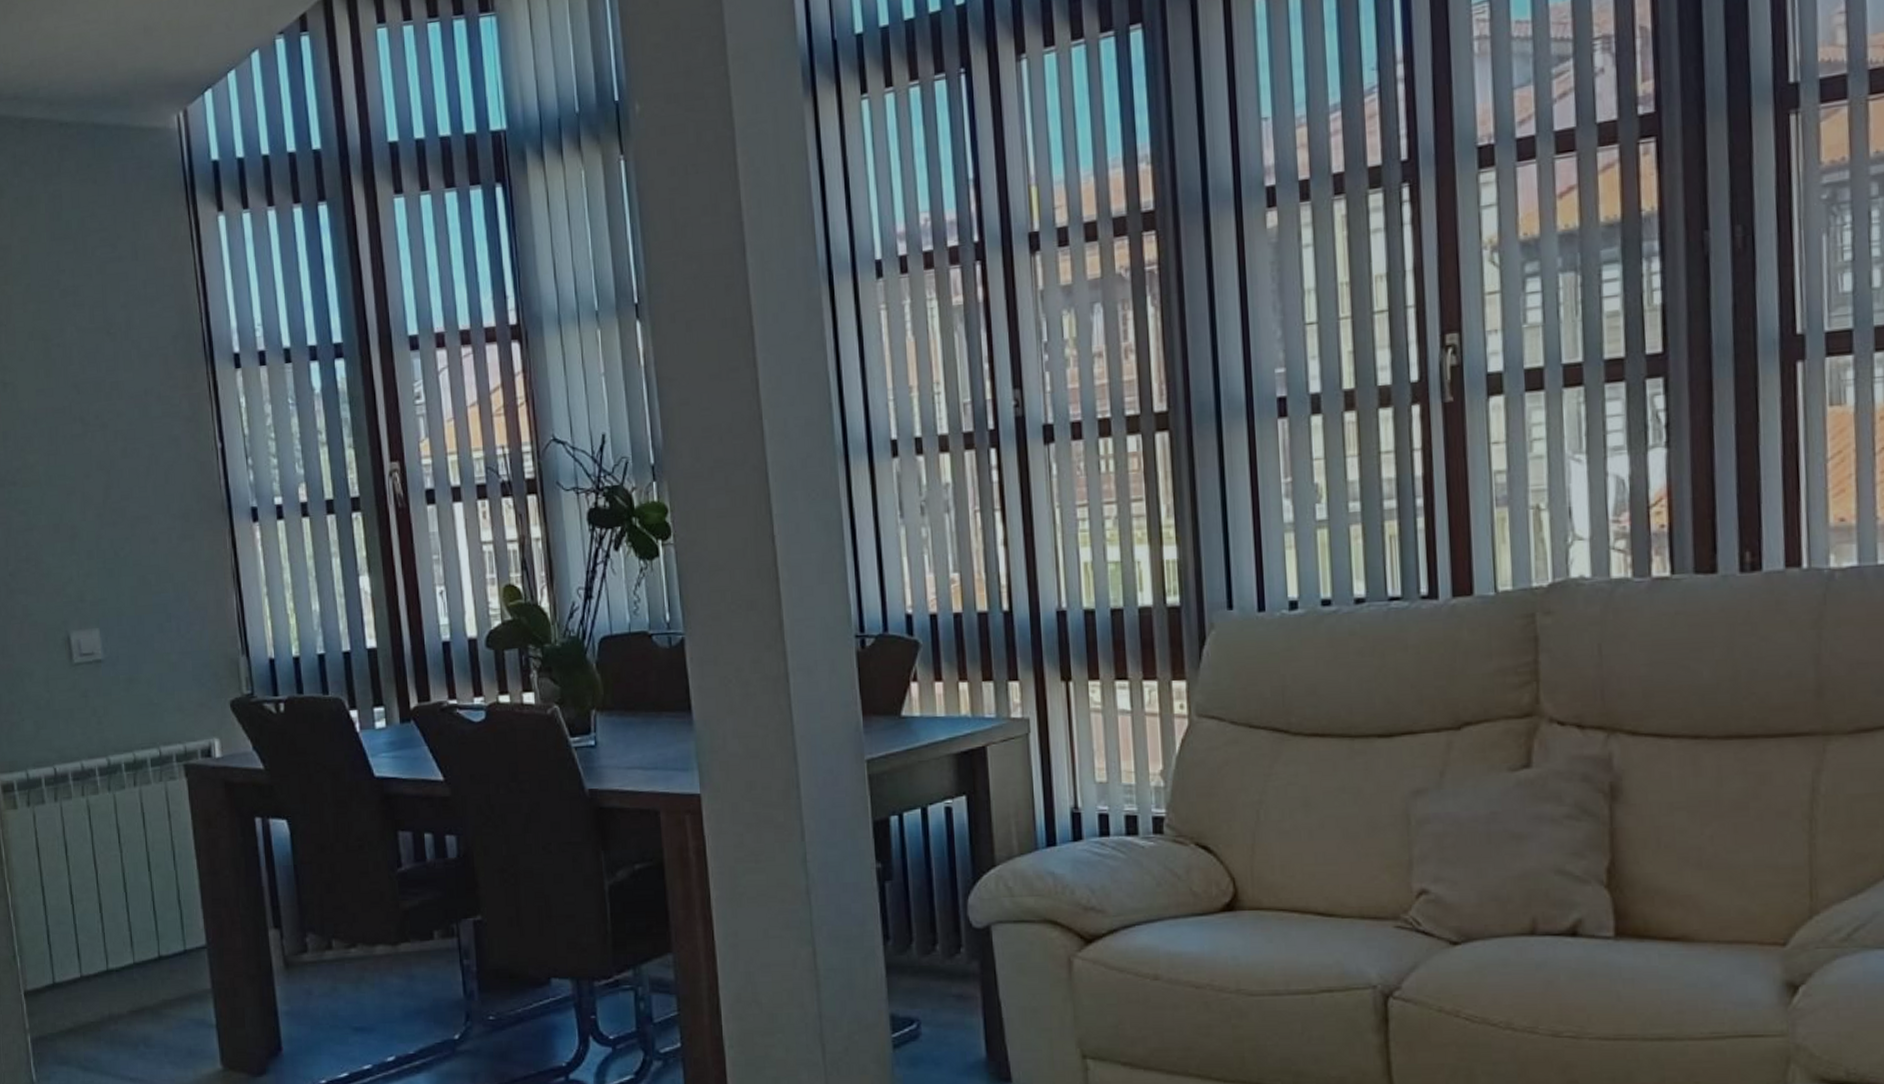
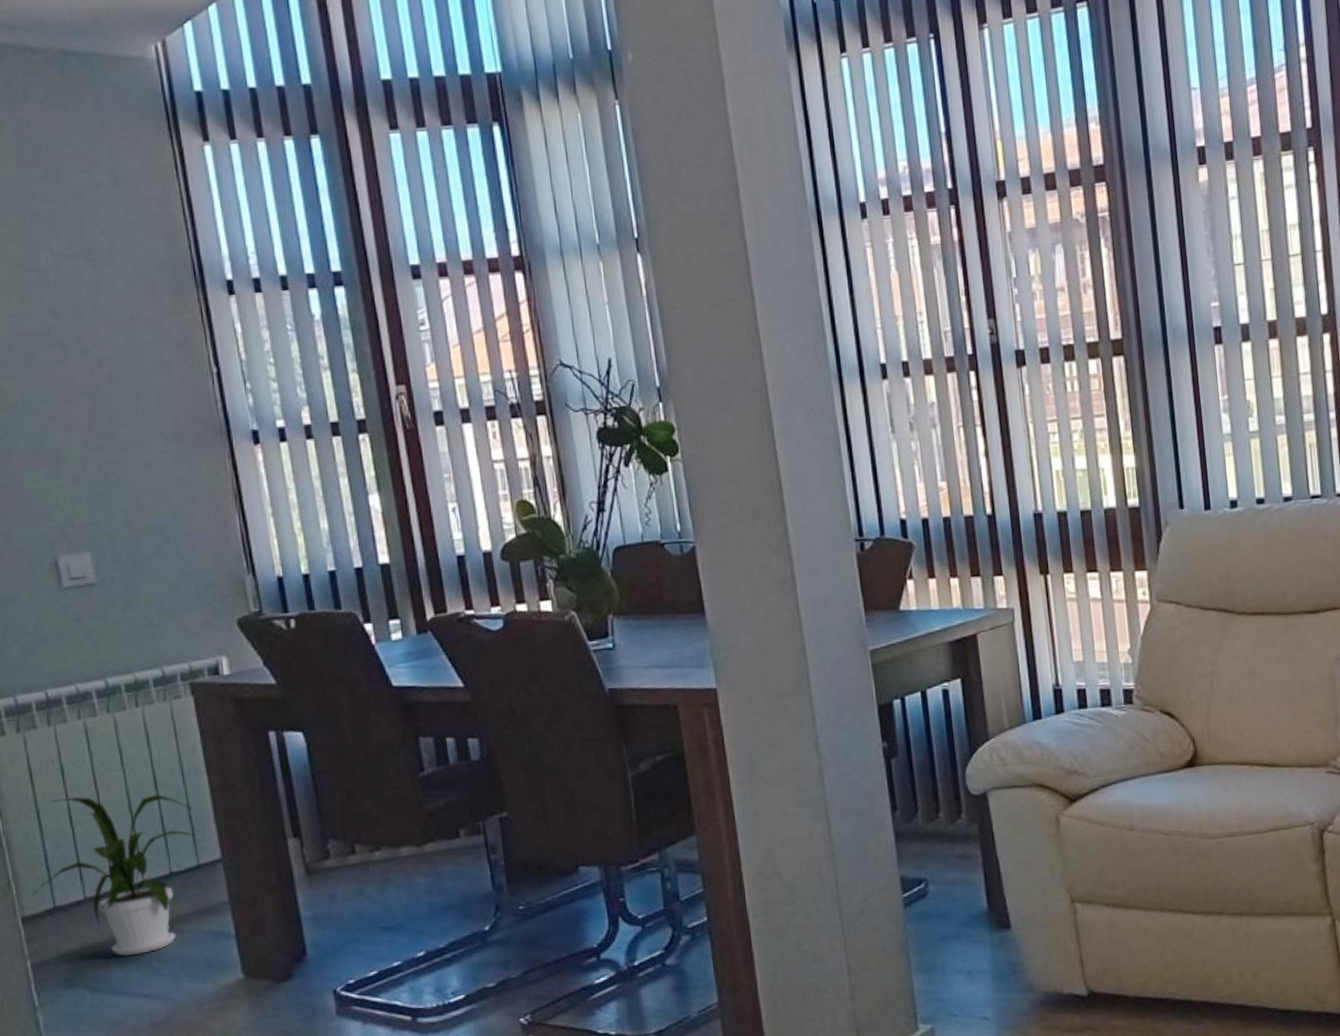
house plant: none [34,874,183,1038] -> present [31,793,195,957]

